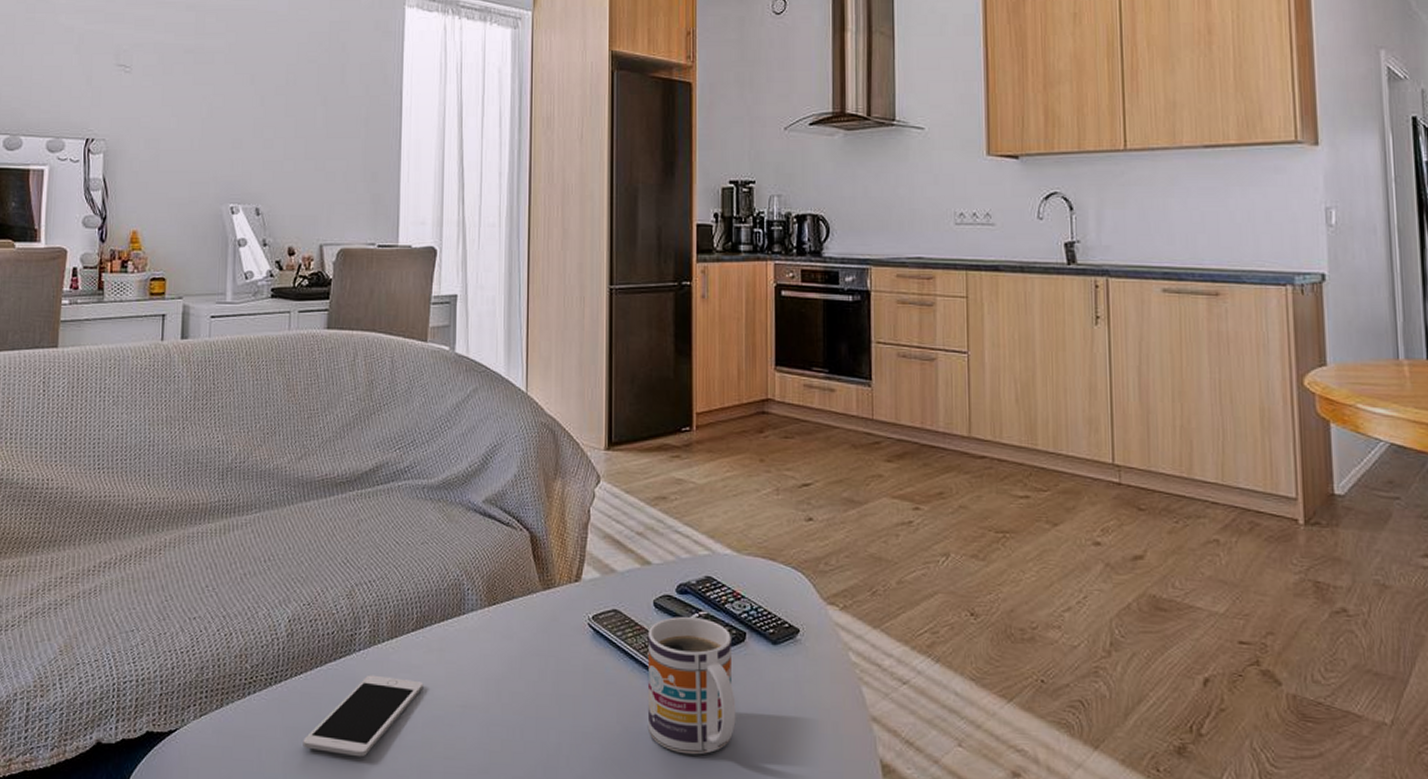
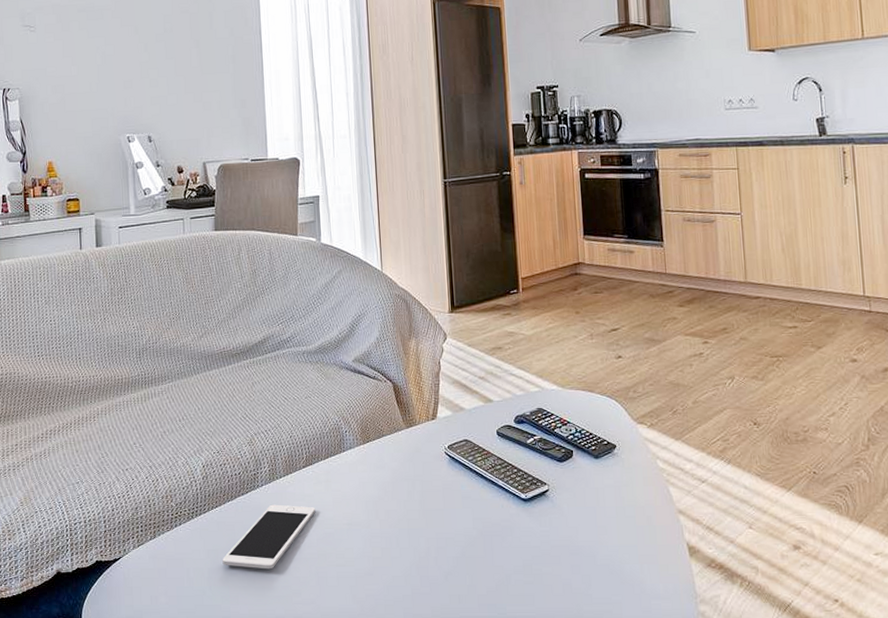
mug: present [647,617,736,755] -> none [493,441,569,550]

